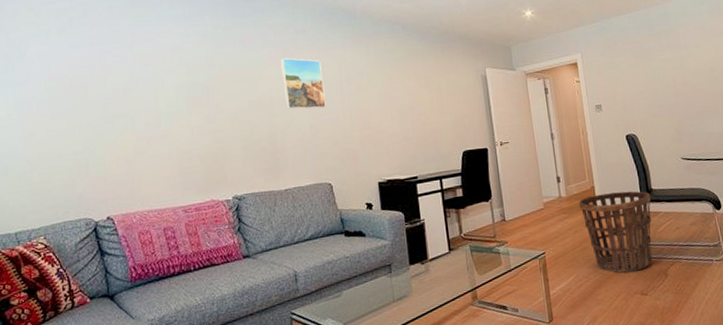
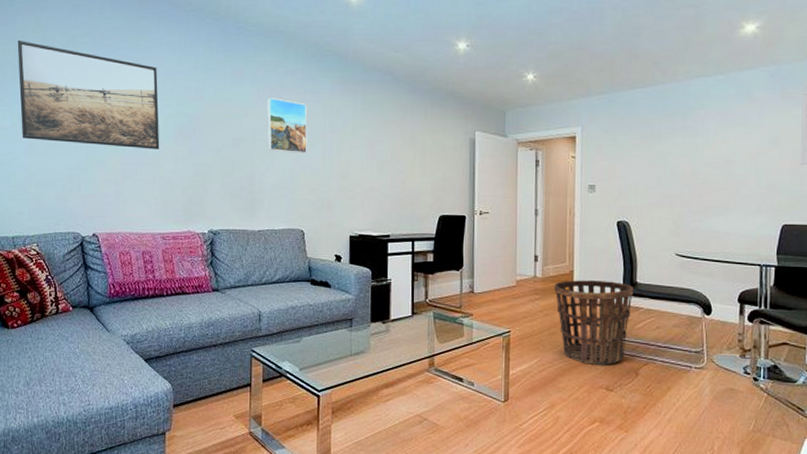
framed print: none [8,27,173,128] -> present [17,39,160,150]

